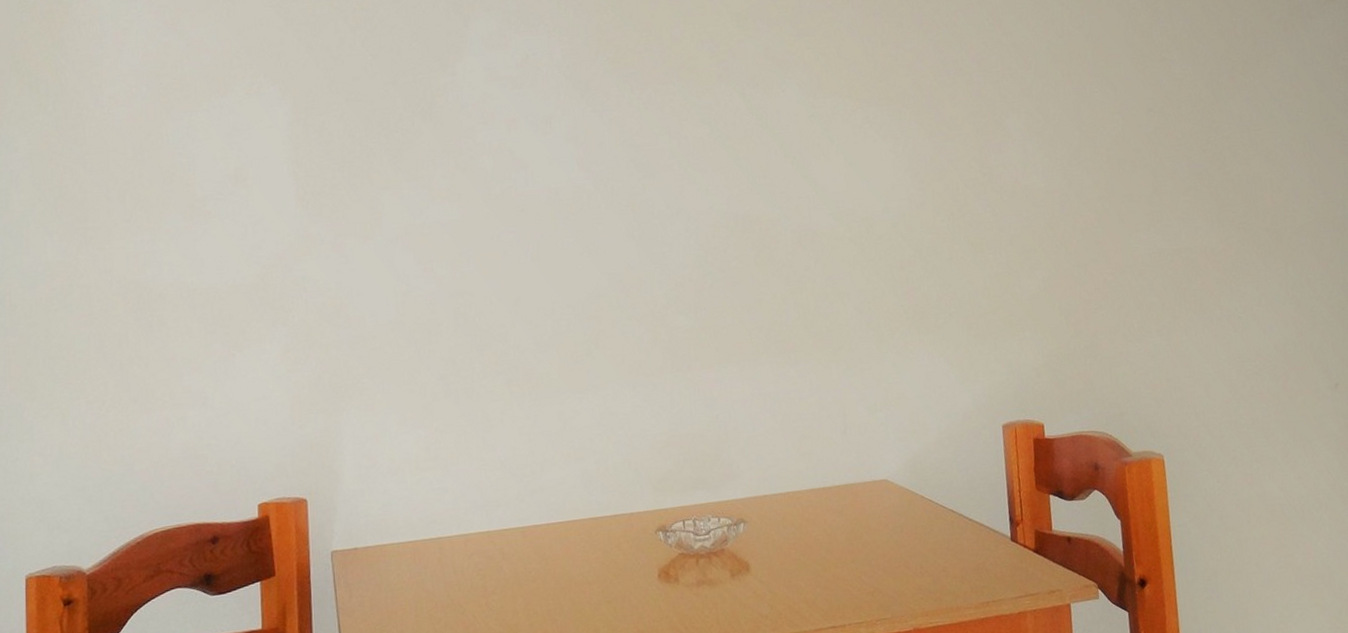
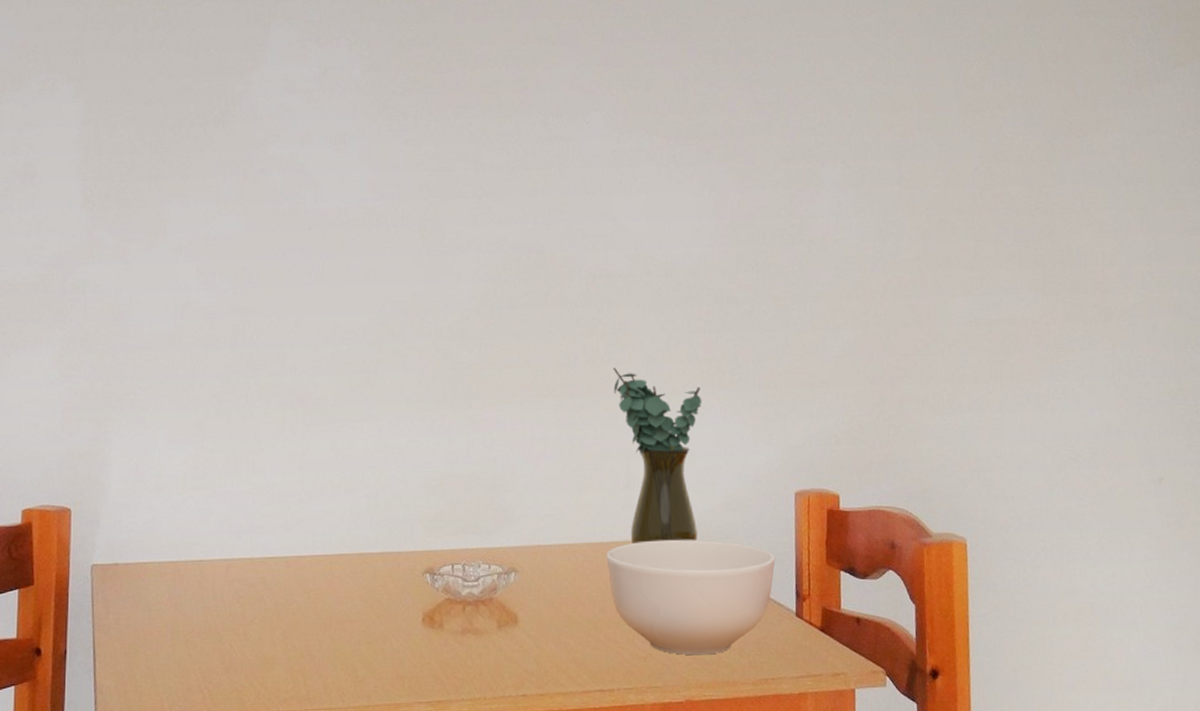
vase: none [823,321,914,486] -> present [613,367,702,543]
bowl: none [829,476,989,587] -> present [606,539,776,655]

